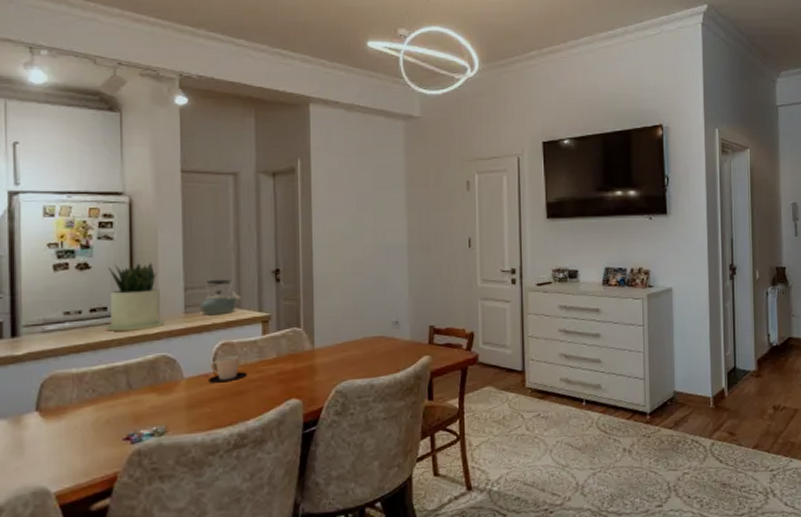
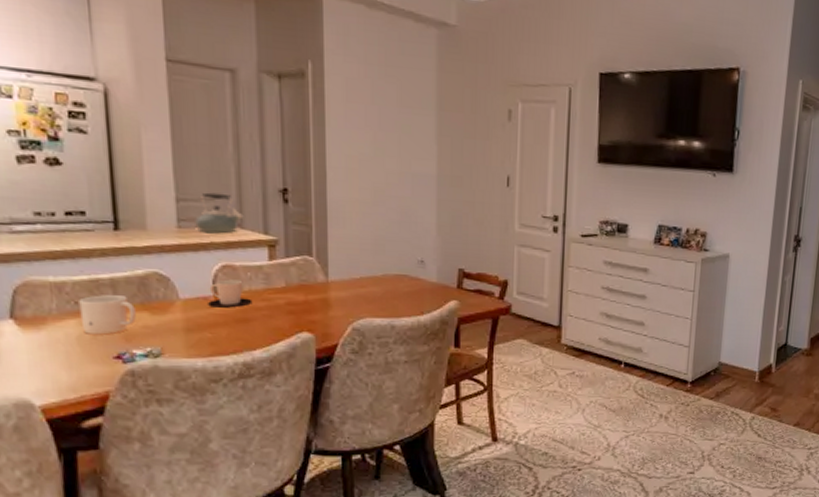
mug: none [96,380,145,419] -> present [79,295,136,335]
planter: present [105,262,165,331] -> none [84,163,155,242]

